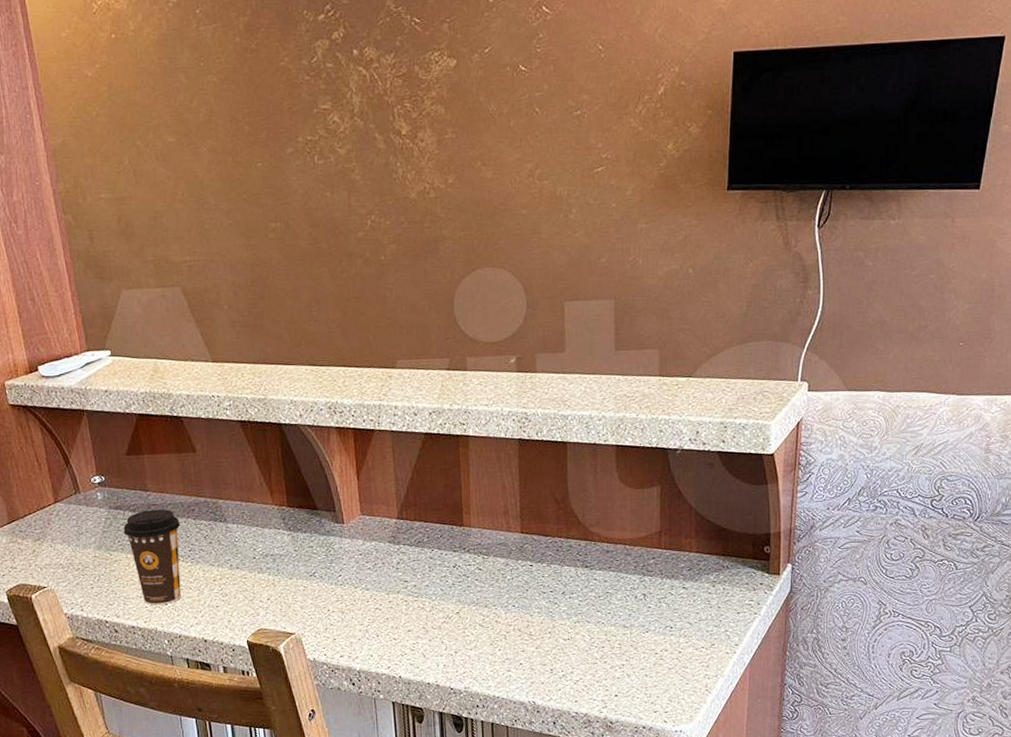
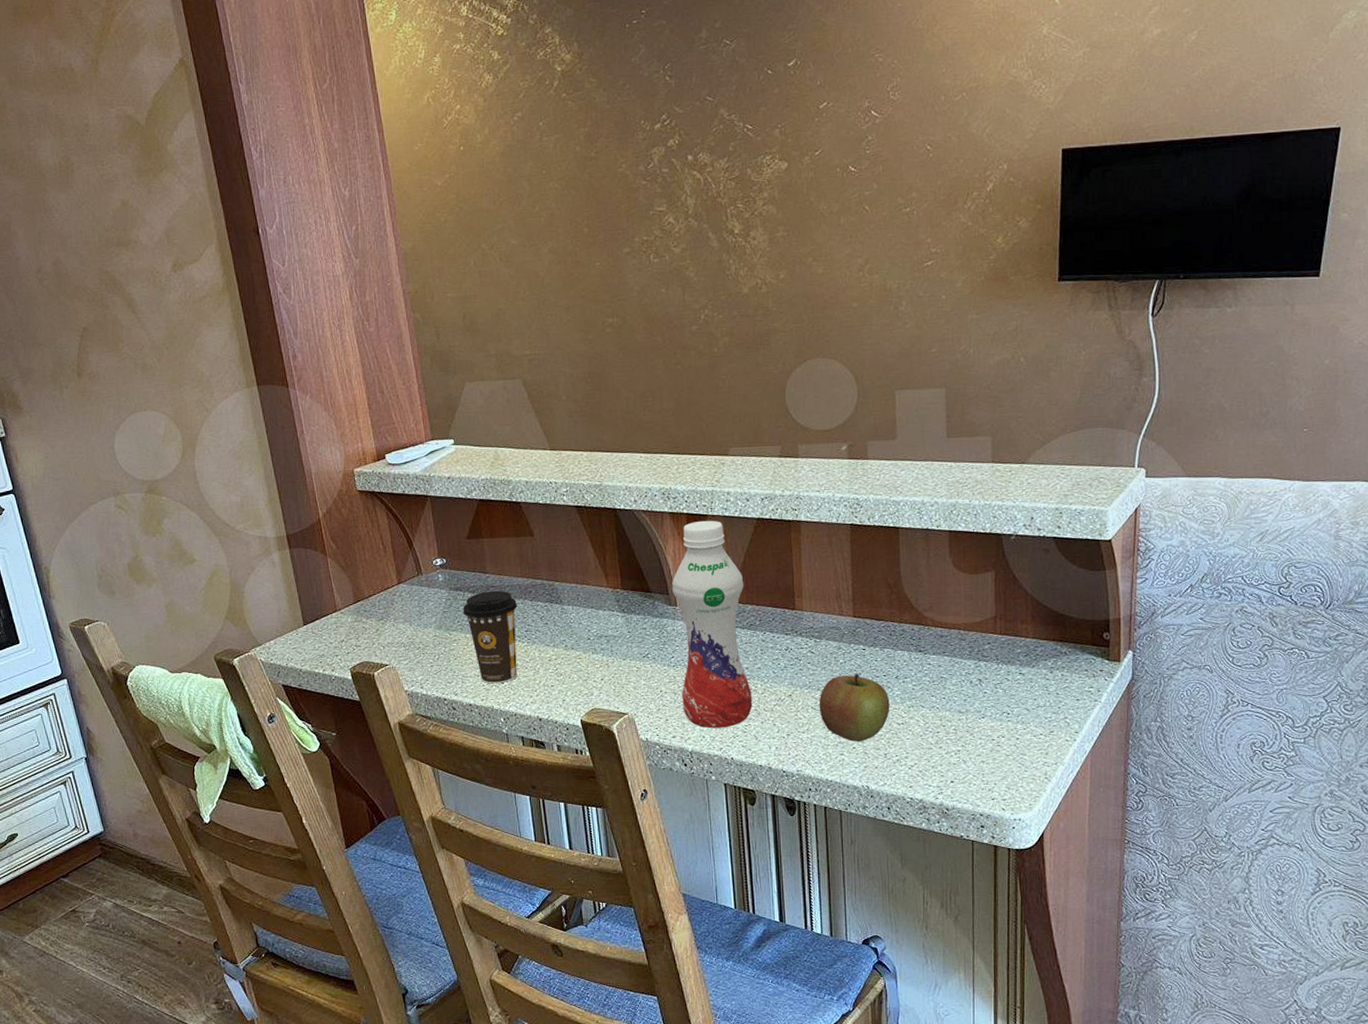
beverage bottle: none [339,435,421,647] -> present [672,520,753,729]
apple: none [486,590,556,658] -> present [819,674,890,742]

